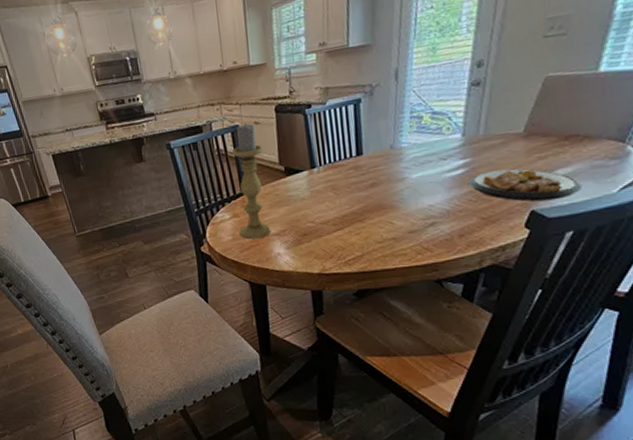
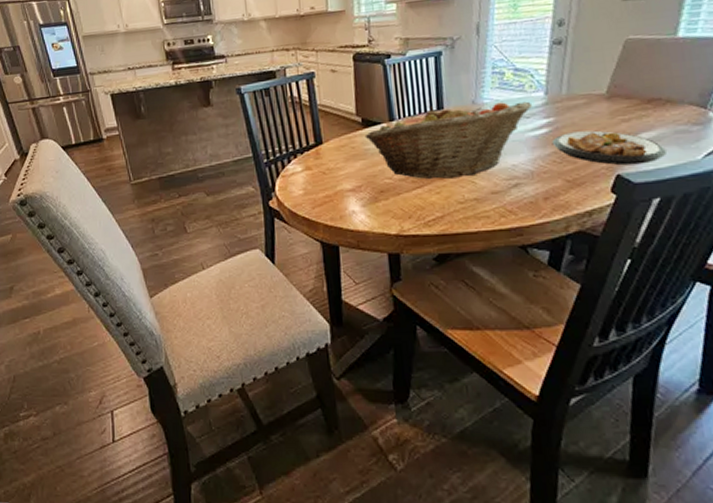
candle holder: present [231,123,271,240] -> none [306,71,346,195]
fruit basket: none [287,143,450,222] -> present [364,101,533,179]

